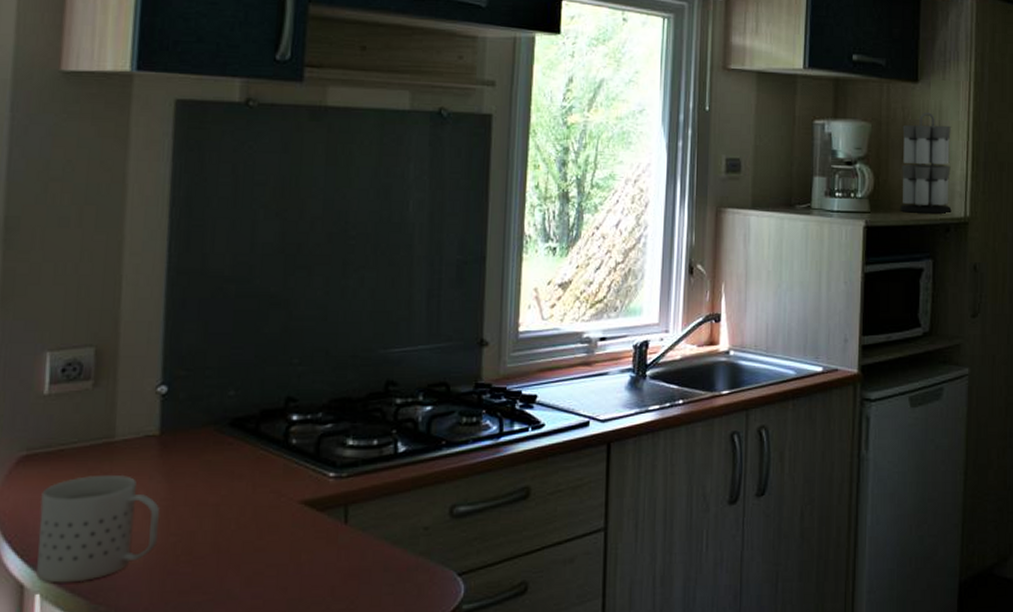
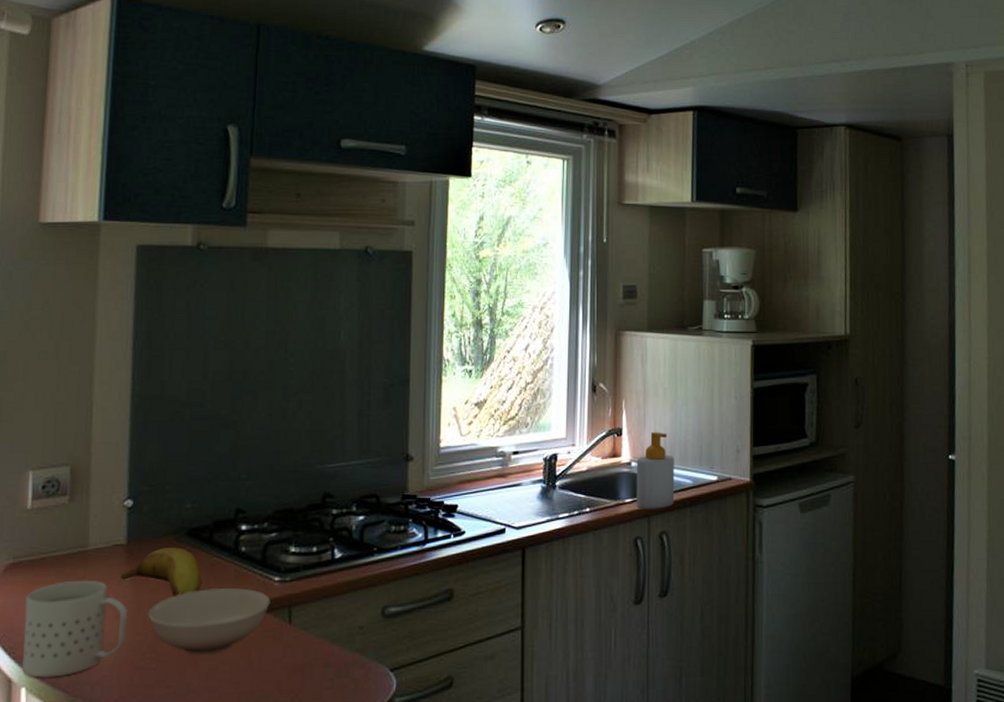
fruit: none [152,439,247,495] -> present [121,547,202,598]
bowl: none [183,483,324,557] -> present [148,587,271,654]
soap bottle: none [734,318,777,402] -> present [636,431,675,509]
spice rack: present [900,112,952,214] -> none [784,239,833,332]

